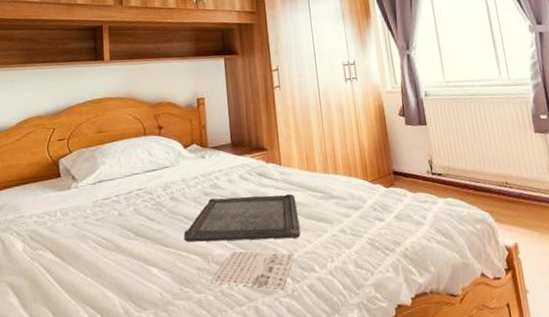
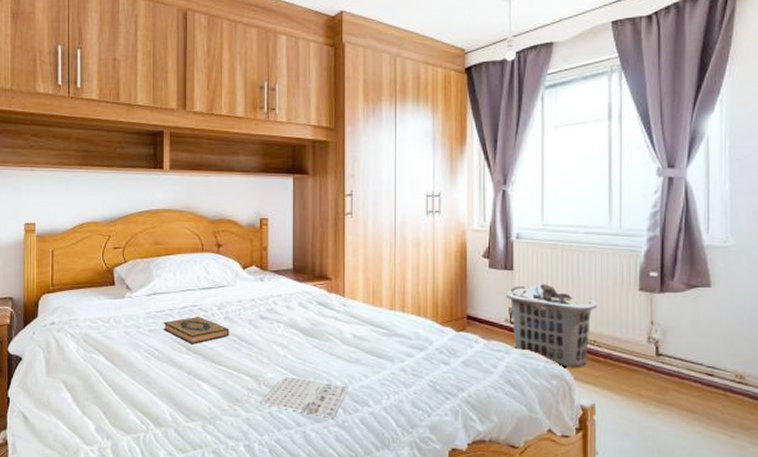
hardback book: none [110,200,176,229] -> present [163,317,230,344]
serving tray: present [184,193,301,242] -> none [236,322,357,371]
clothes hamper: none [424,135,504,211] -> present [506,284,598,368]

